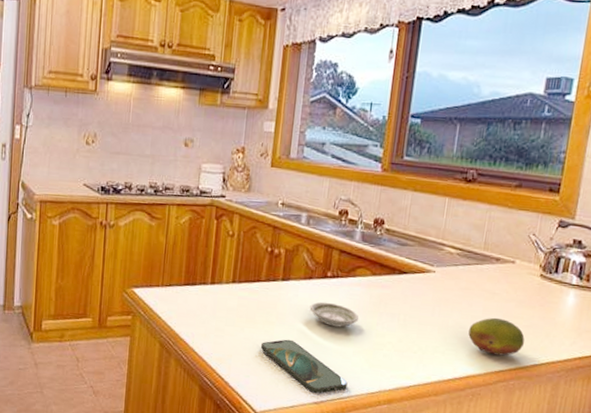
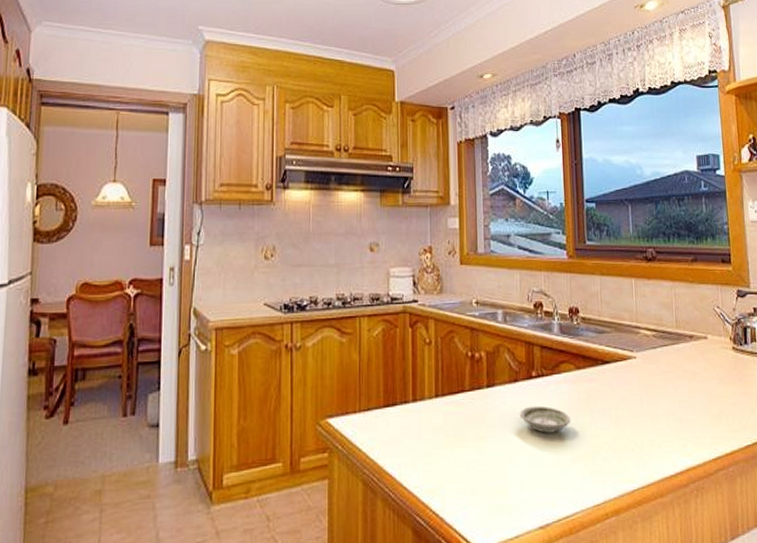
smartphone: present [261,339,348,394] -> none [475,455,571,516]
fruit: present [468,317,525,356] -> none [679,399,734,441]

